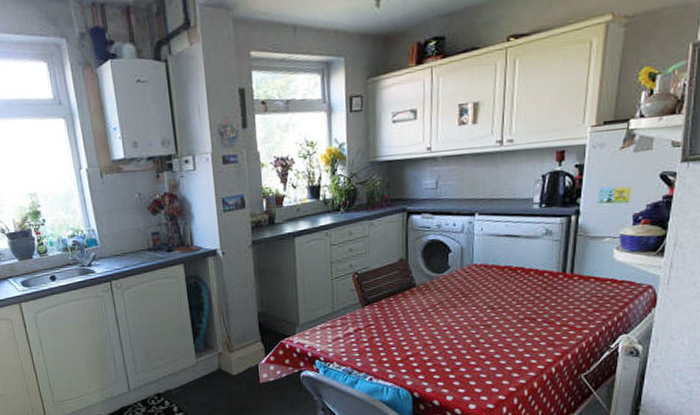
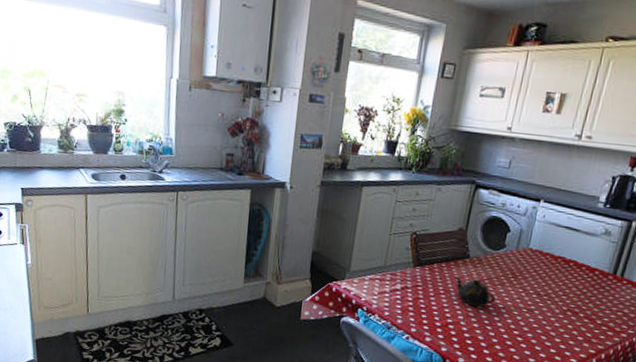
teapot: none [406,306,450,334] -> present [455,276,495,307]

